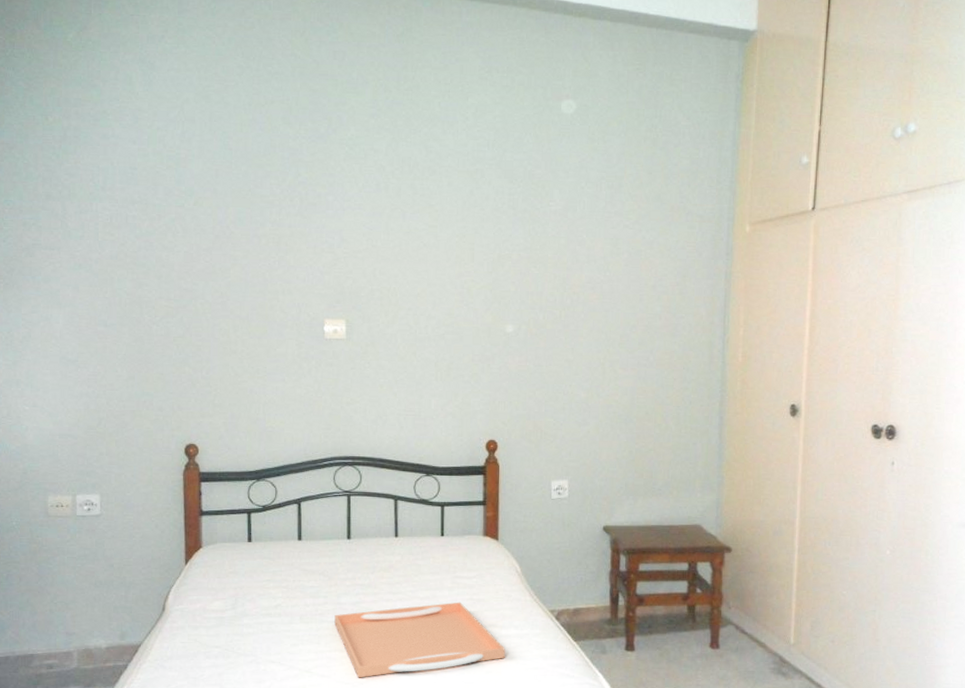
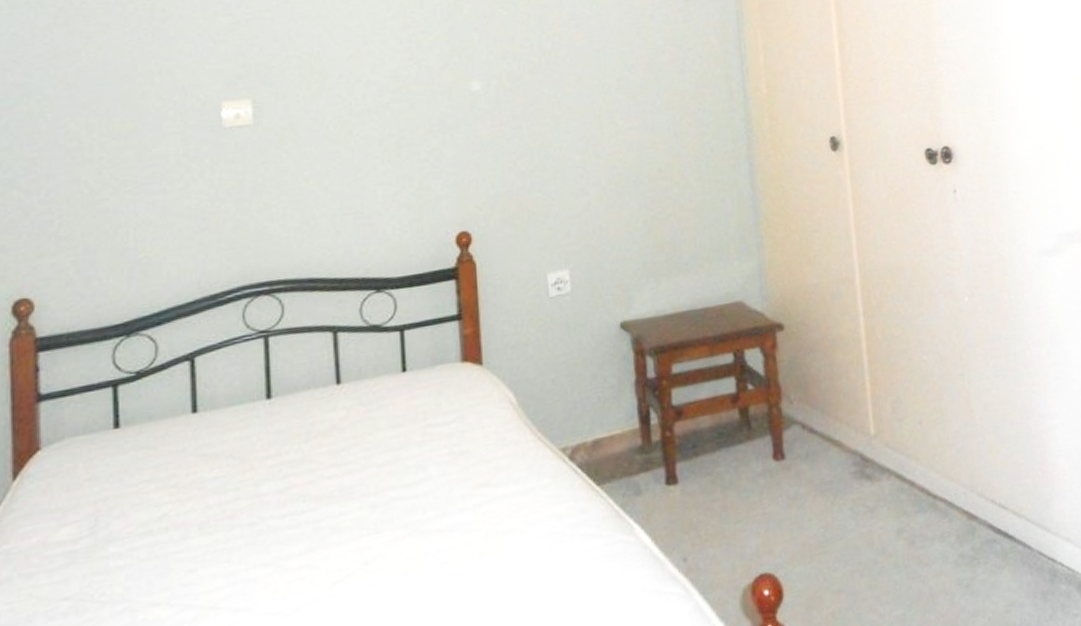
serving tray: present [334,602,505,678] -> none [252,460,505,602]

